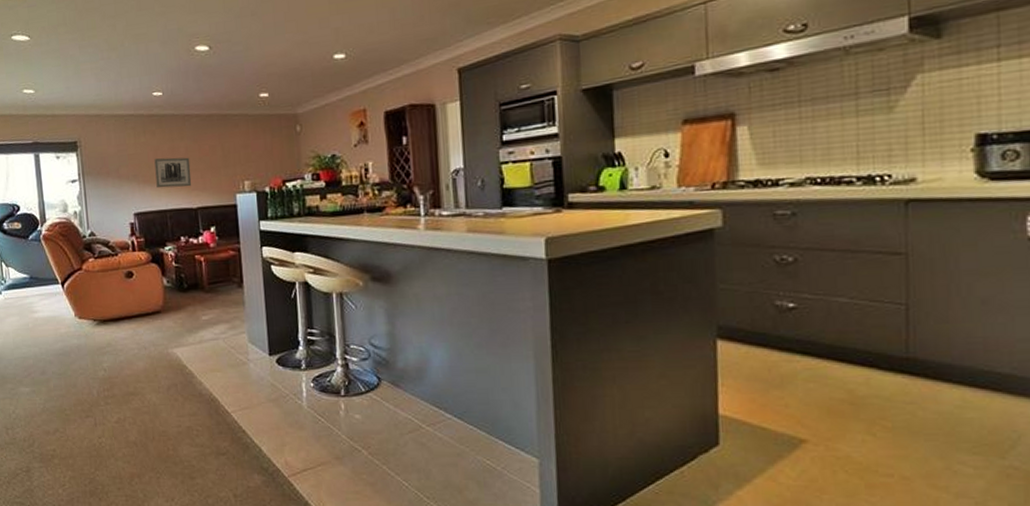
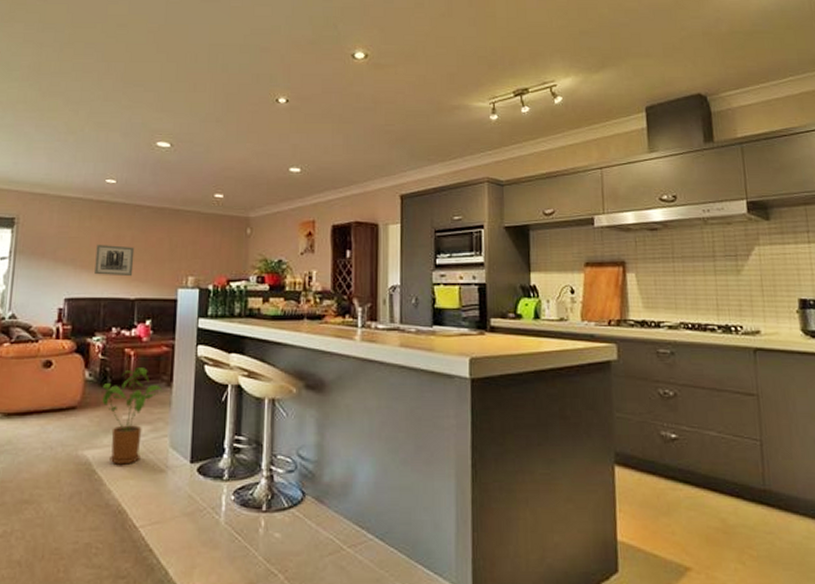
house plant: none [181,272,237,360] -> present [102,368,164,465]

